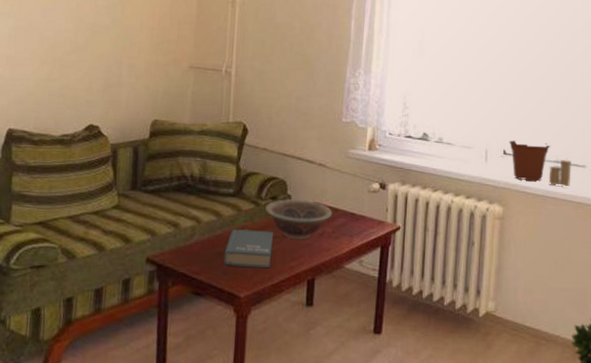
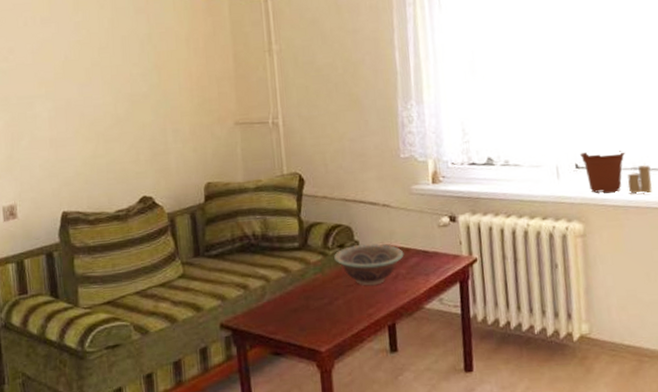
book: present [223,229,273,269] -> none [298,280,348,321]

